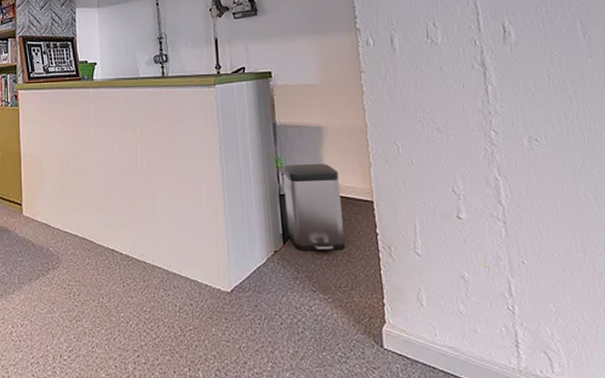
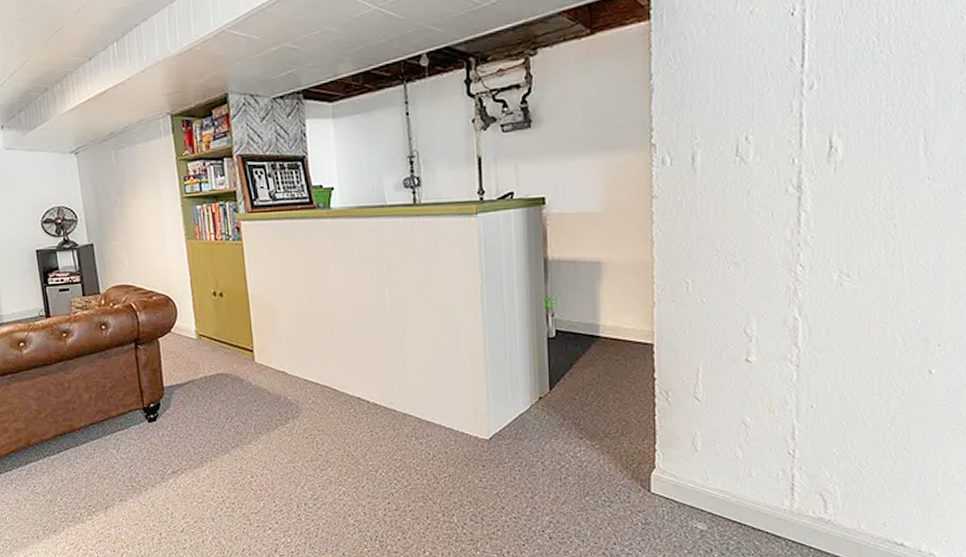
pedal bin: present [282,163,346,251] -> none [553,302,619,398]

